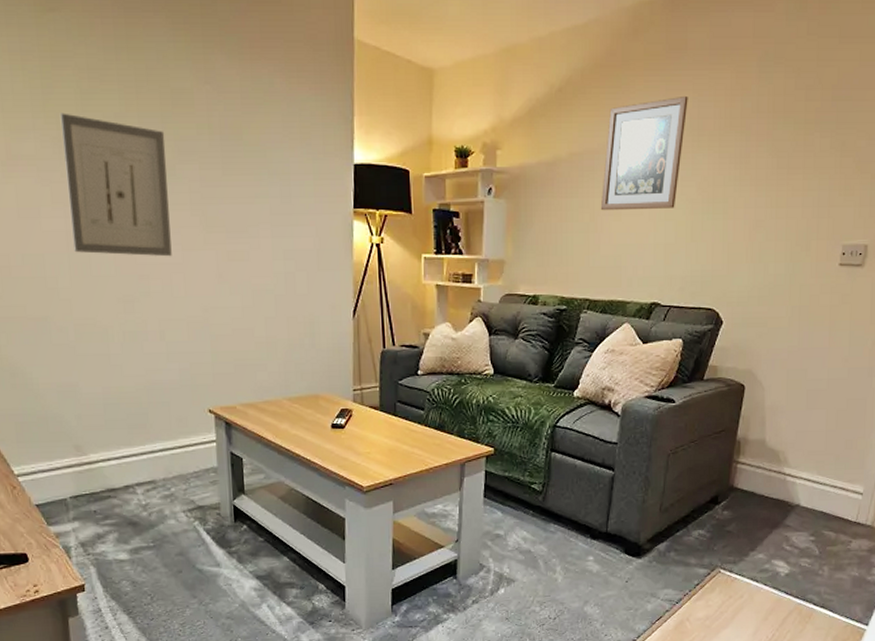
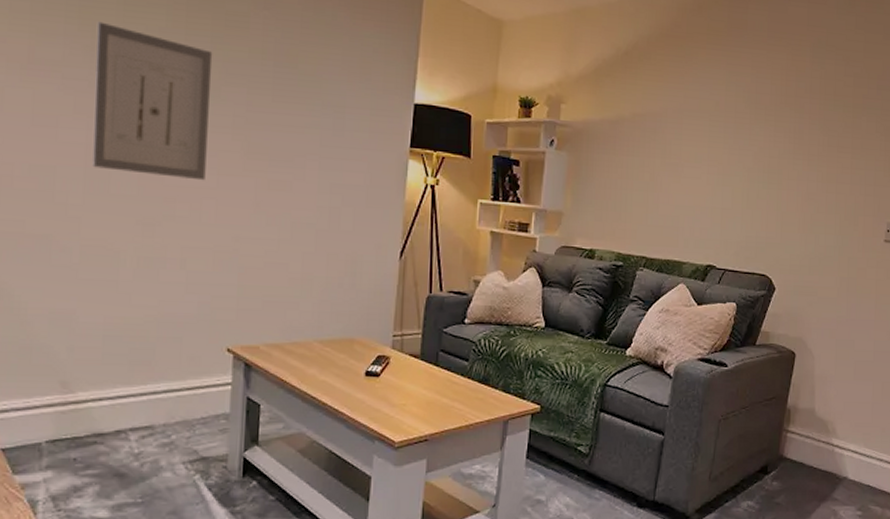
wall art: present [600,95,688,211] -> none [660,71,747,175]

